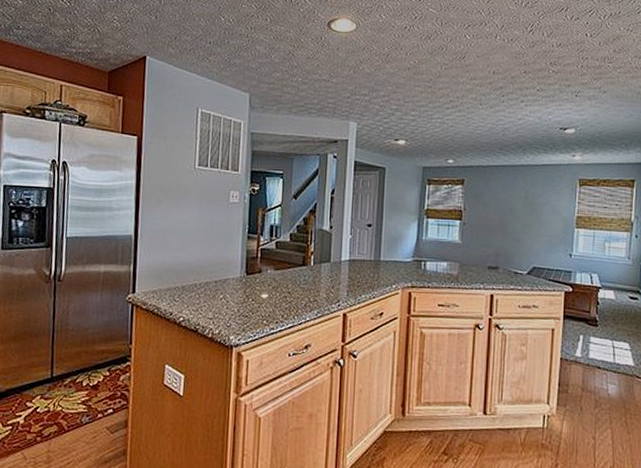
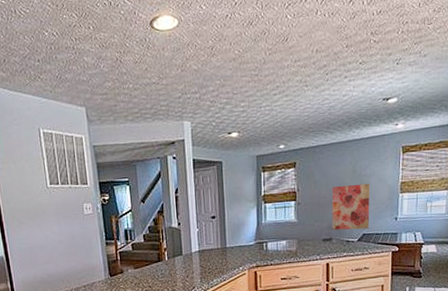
wall art: none [499,210,543,262] -> present [331,183,370,231]

